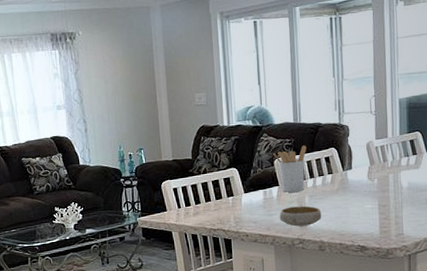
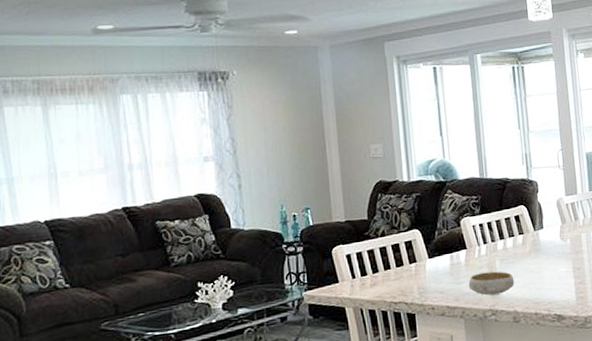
utensil holder: present [273,145,307,193] -> none [459,203,495,257]

